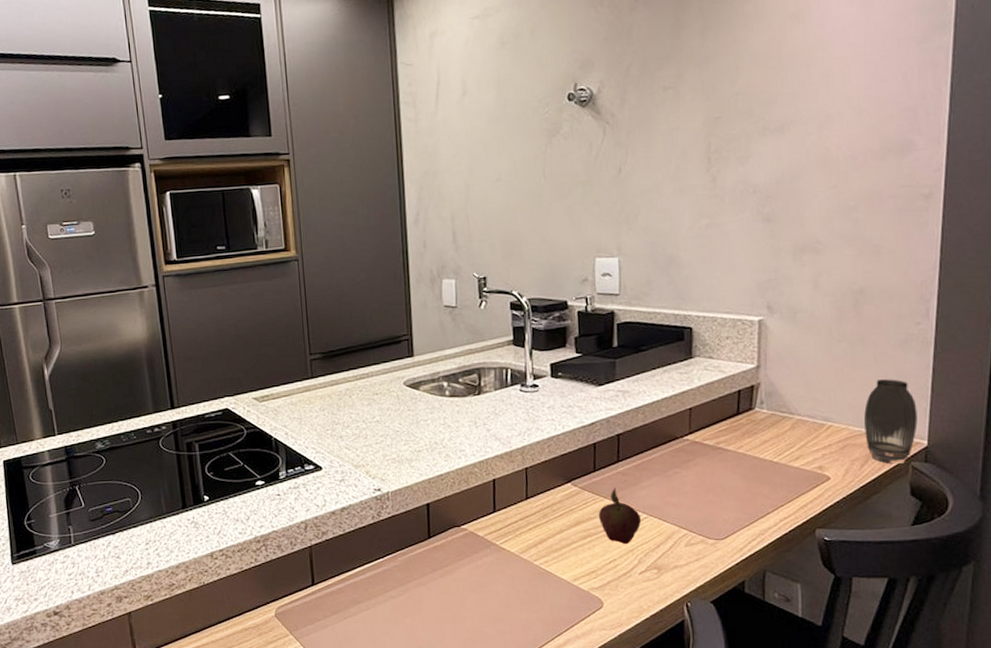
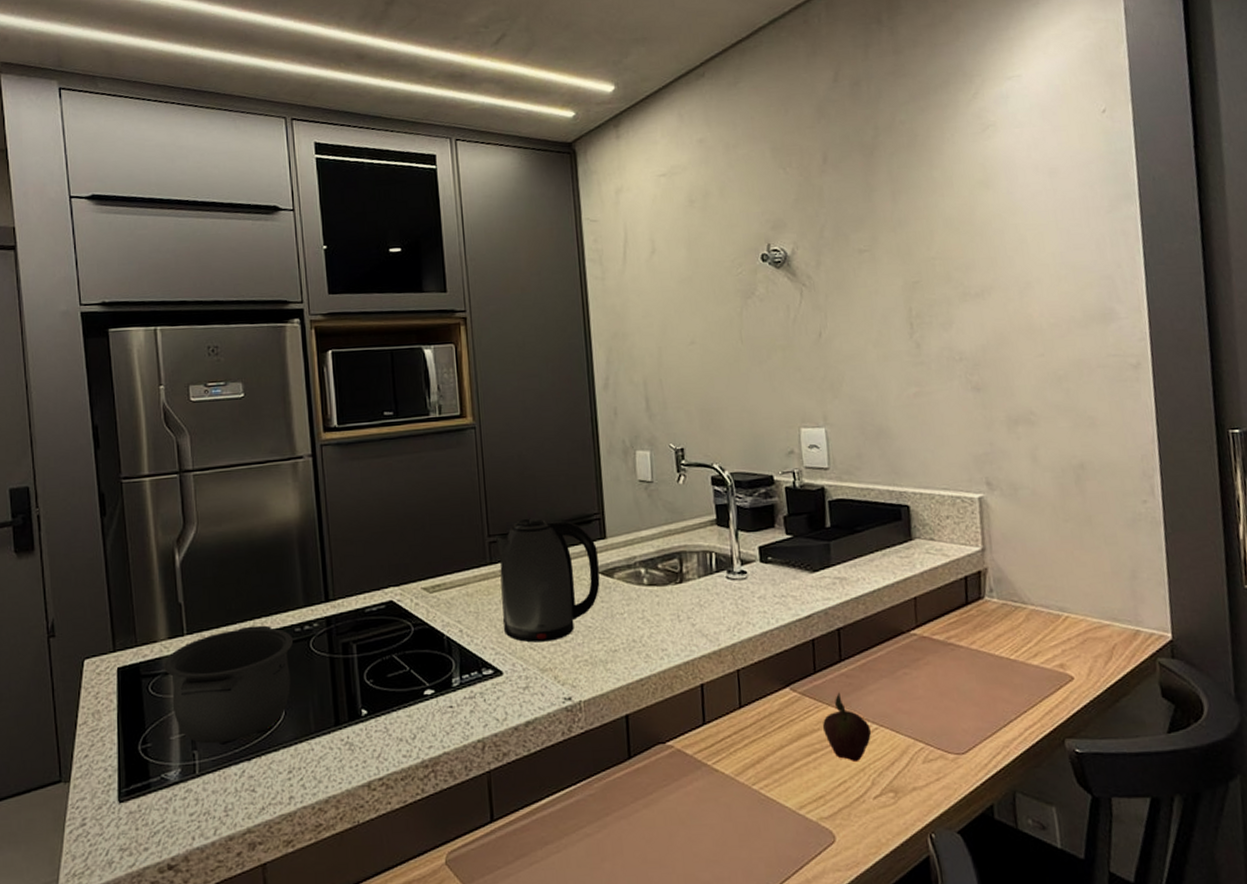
cooking pot: none [40,427,146,521] -> present [164,625,294,744]
kettle: none [315,338,407,444] -> present [495,517,600,643]
vase: present [864,379,918,464] -> none [1100,563,1159,661]

